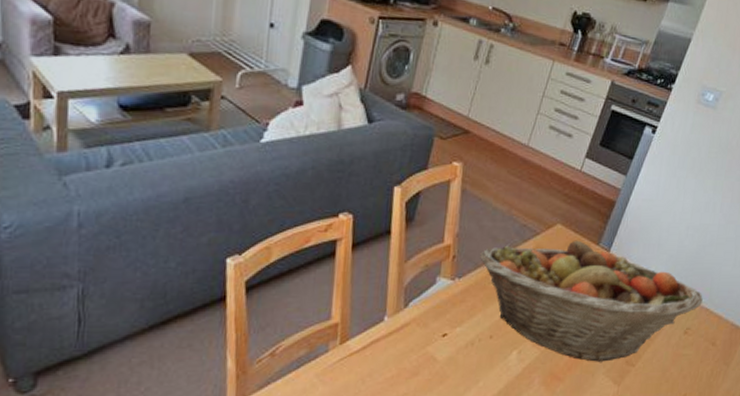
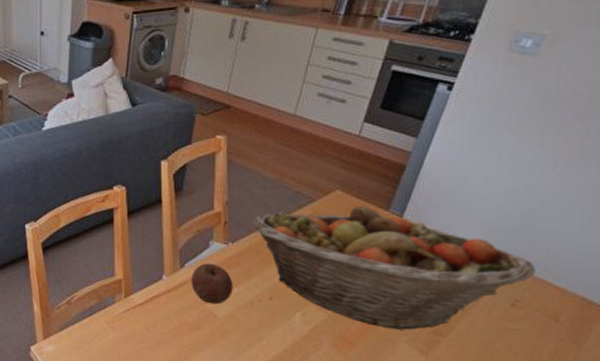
apple: none [413,301,456,347] -> present [191,263,233,304]

